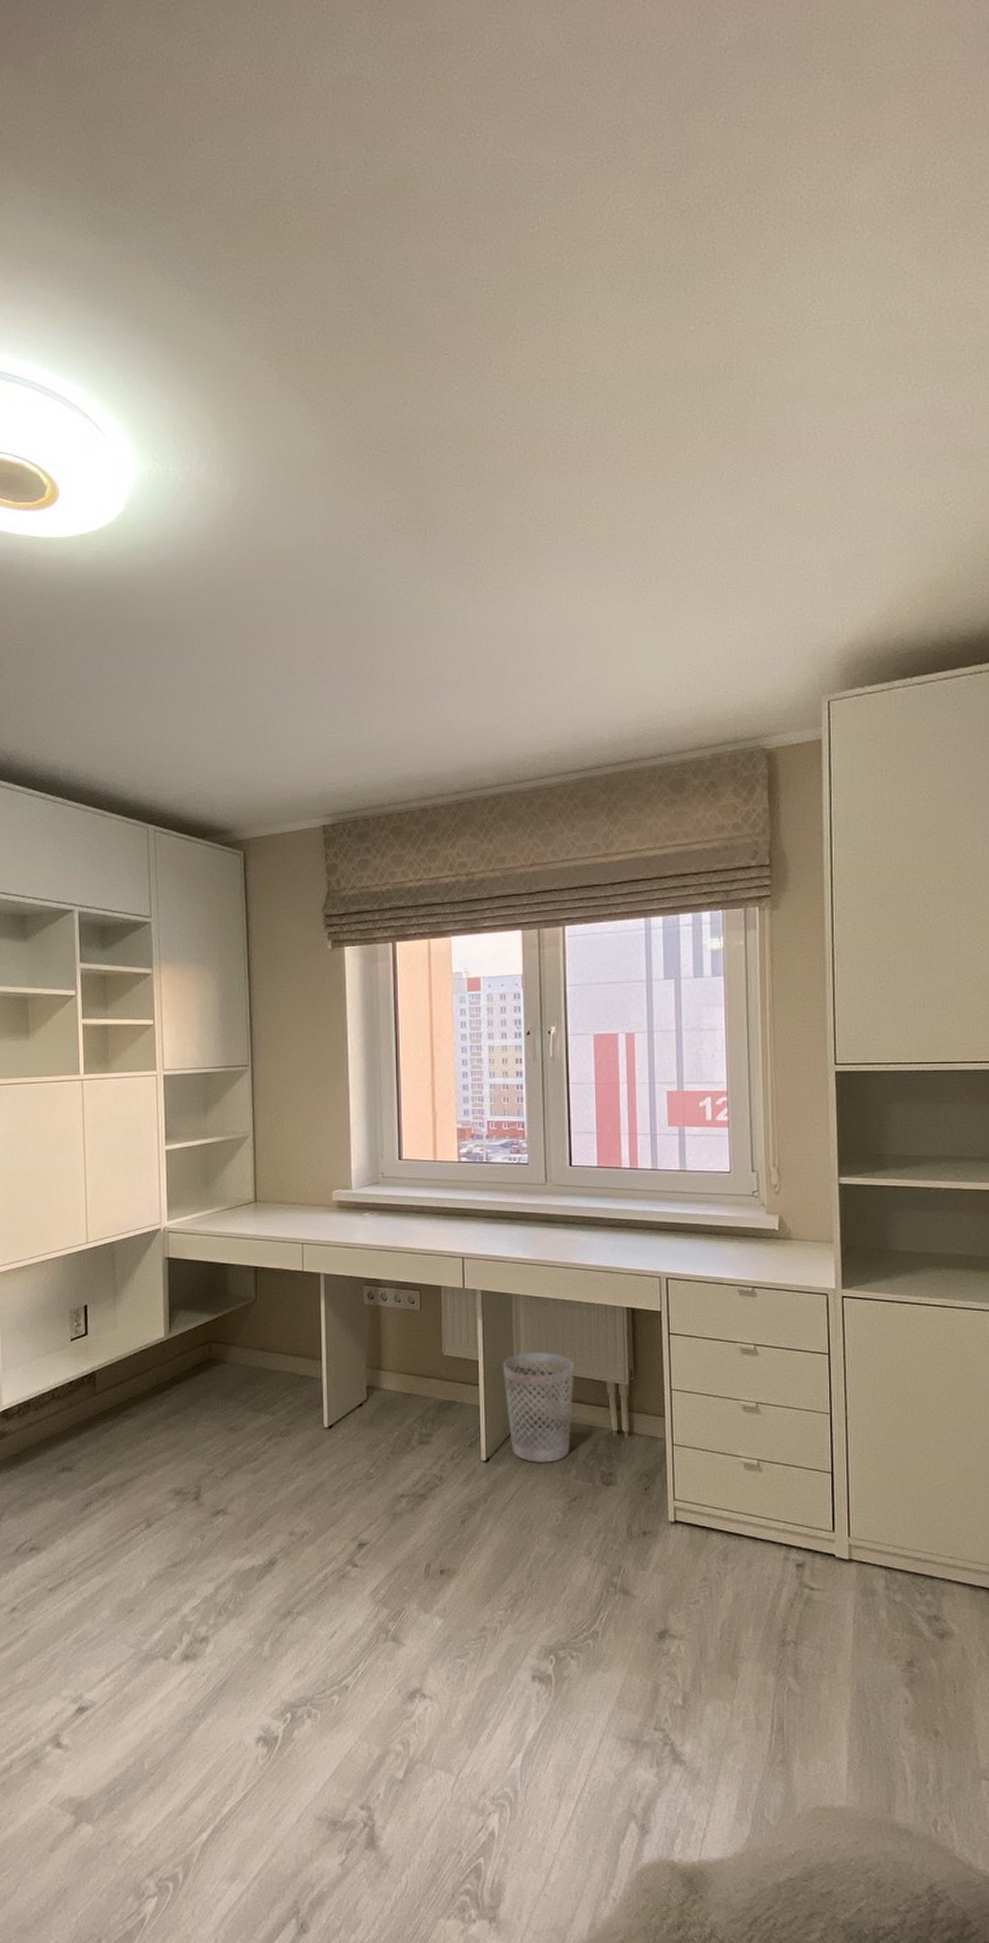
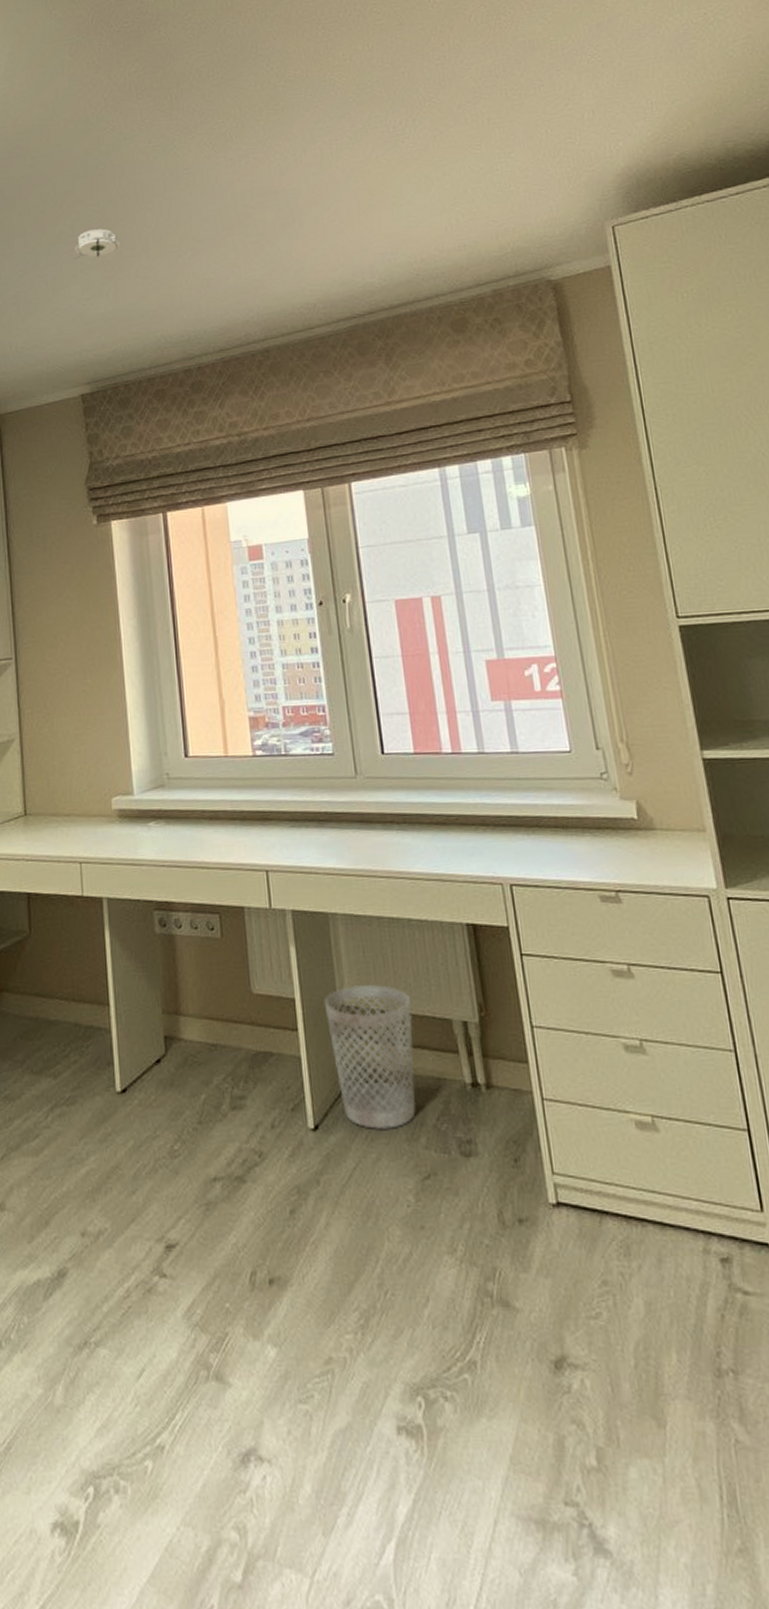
smoke detector: none [322,662,368,692] -> present [74,229,121,260]

